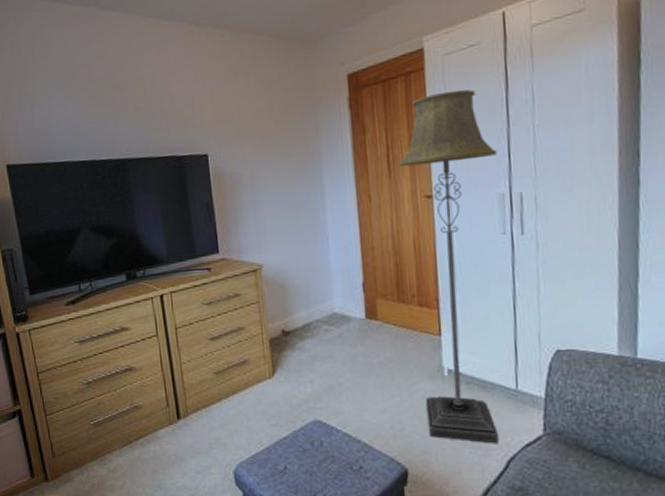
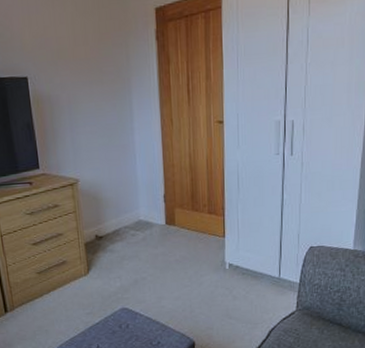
floor lamp: present [399,89,499,444] -> none [197,28,277,320]

